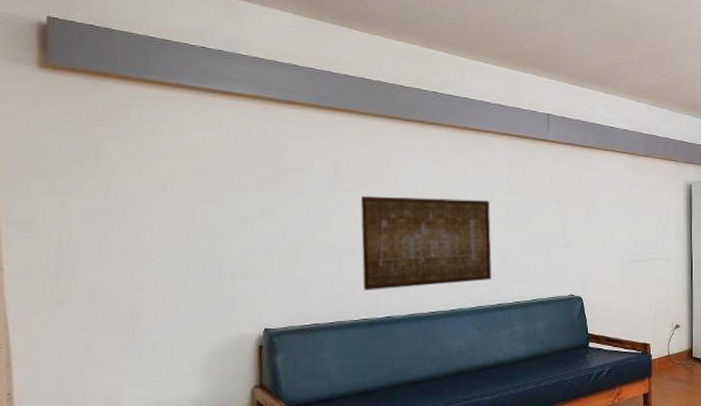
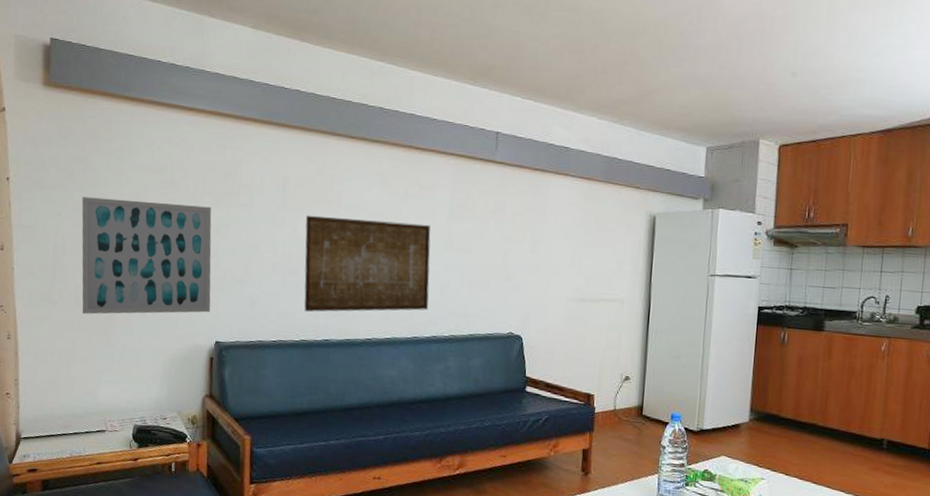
wall art: none [93,186,258,312] -> present [81,197,212,314]

